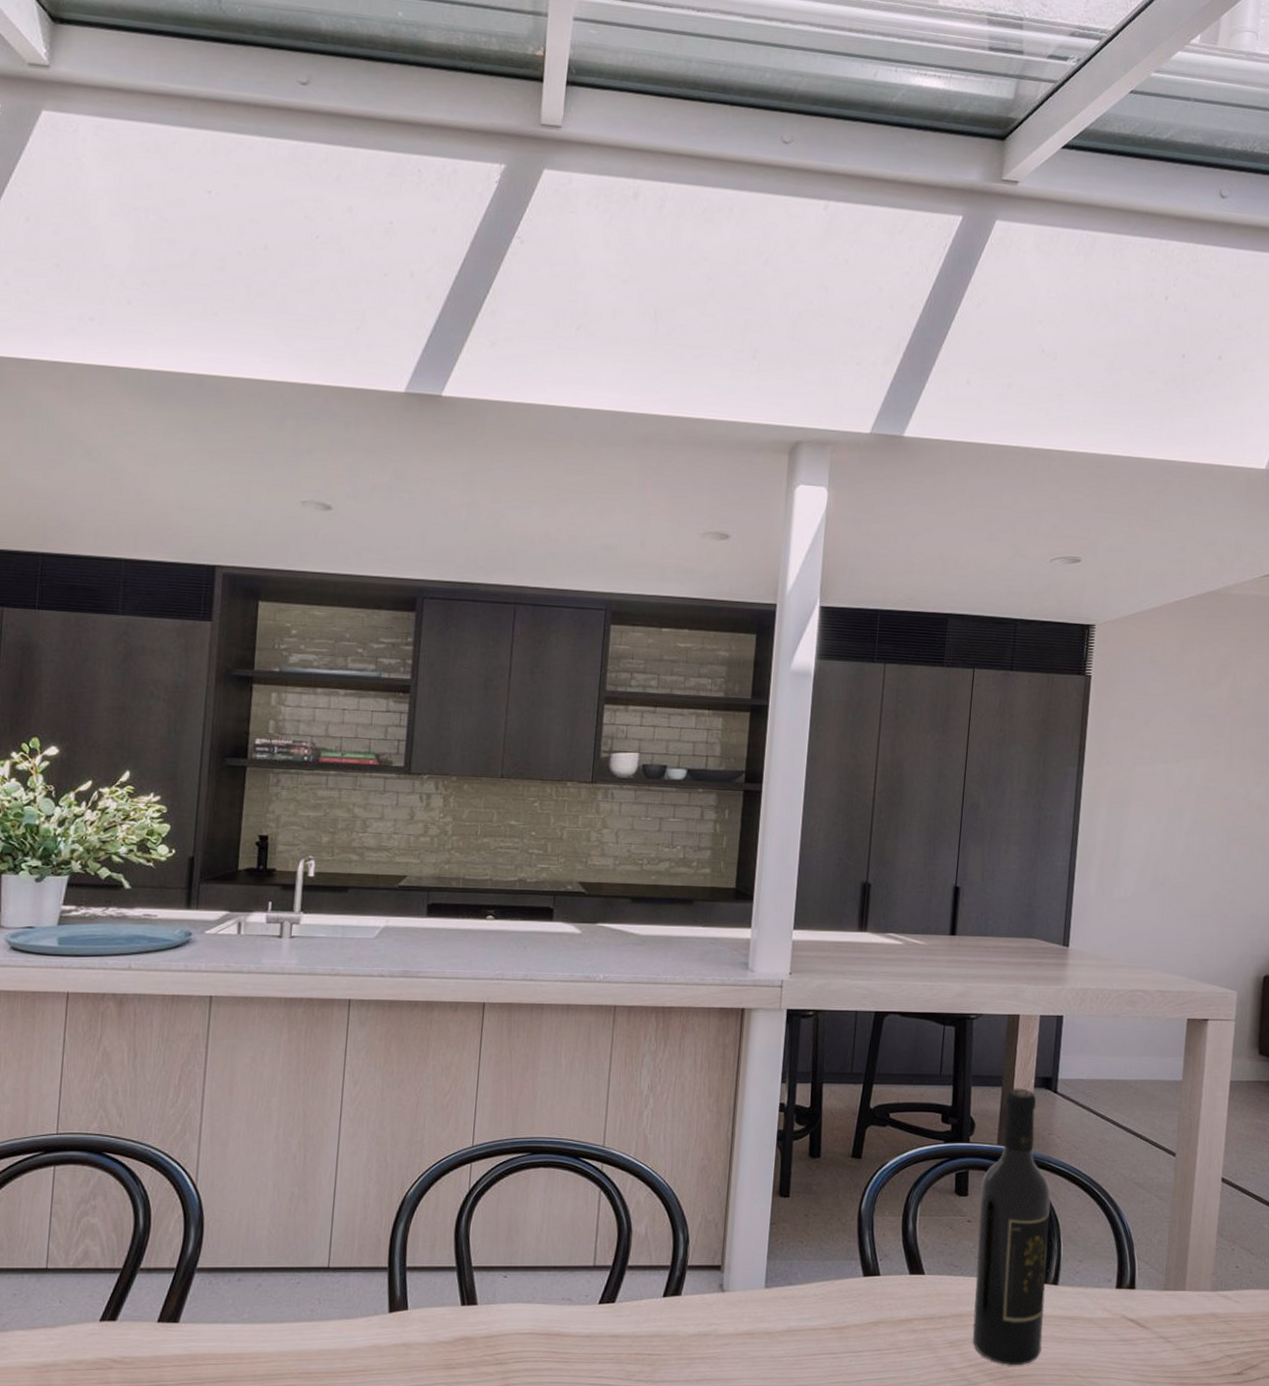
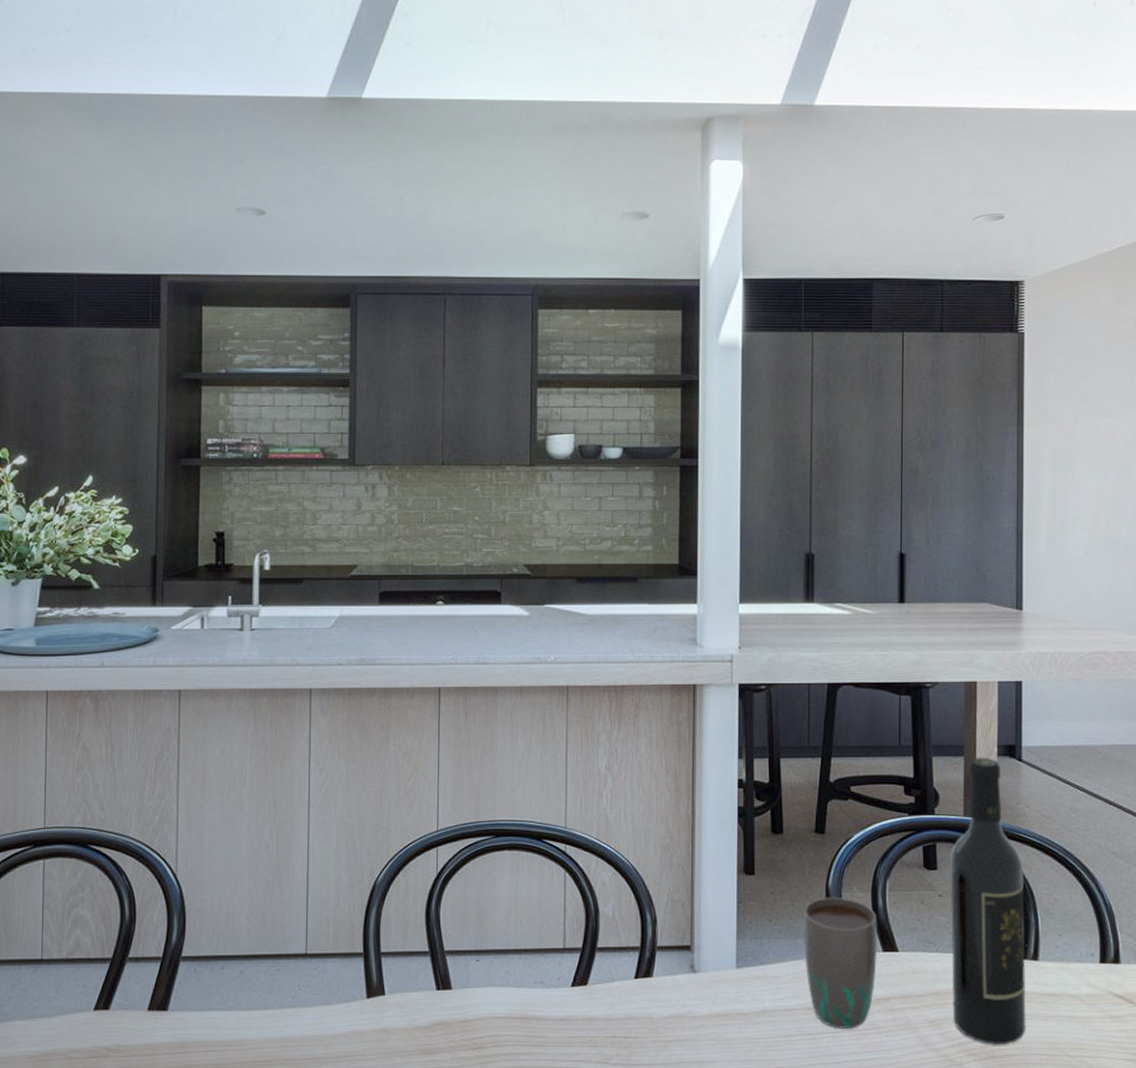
mug: none [833,1220,906,1348] -> present [804,897,877,1029]

